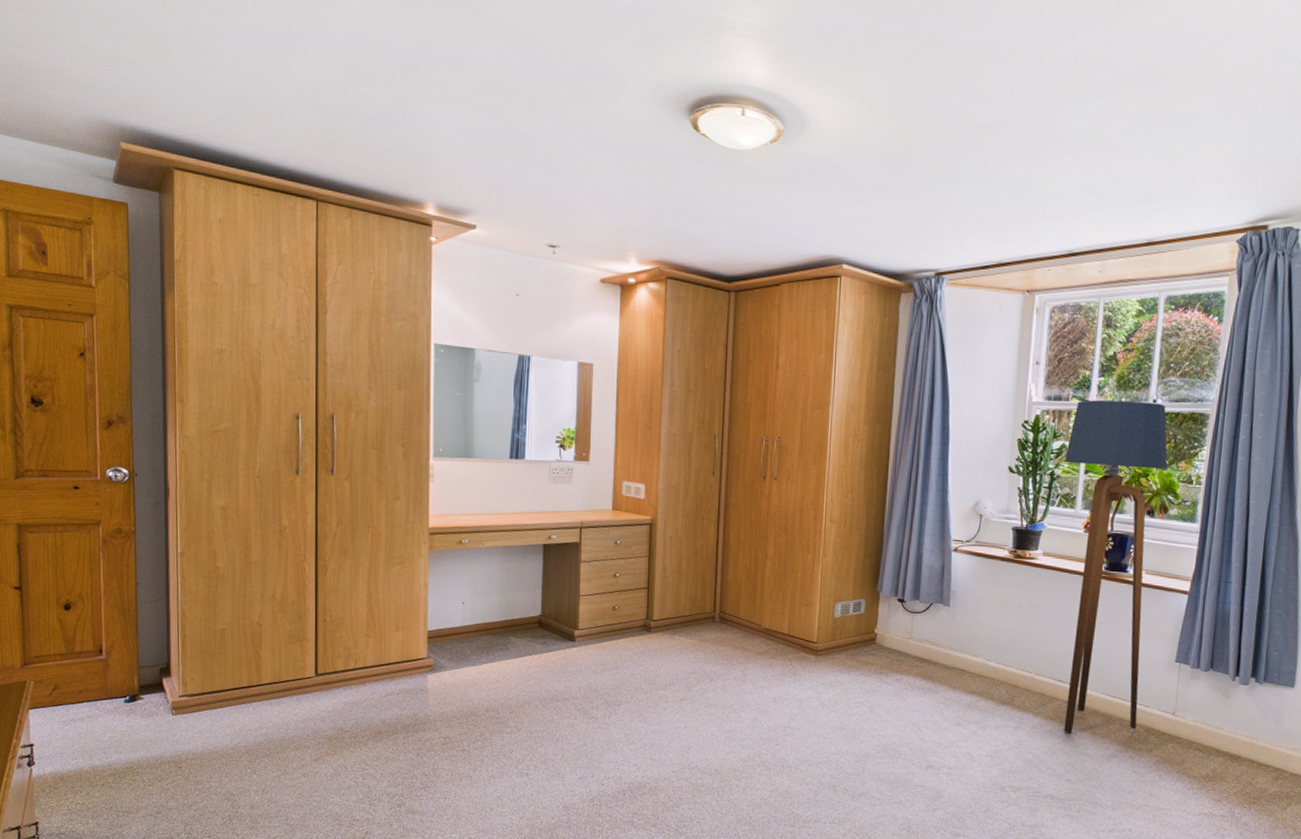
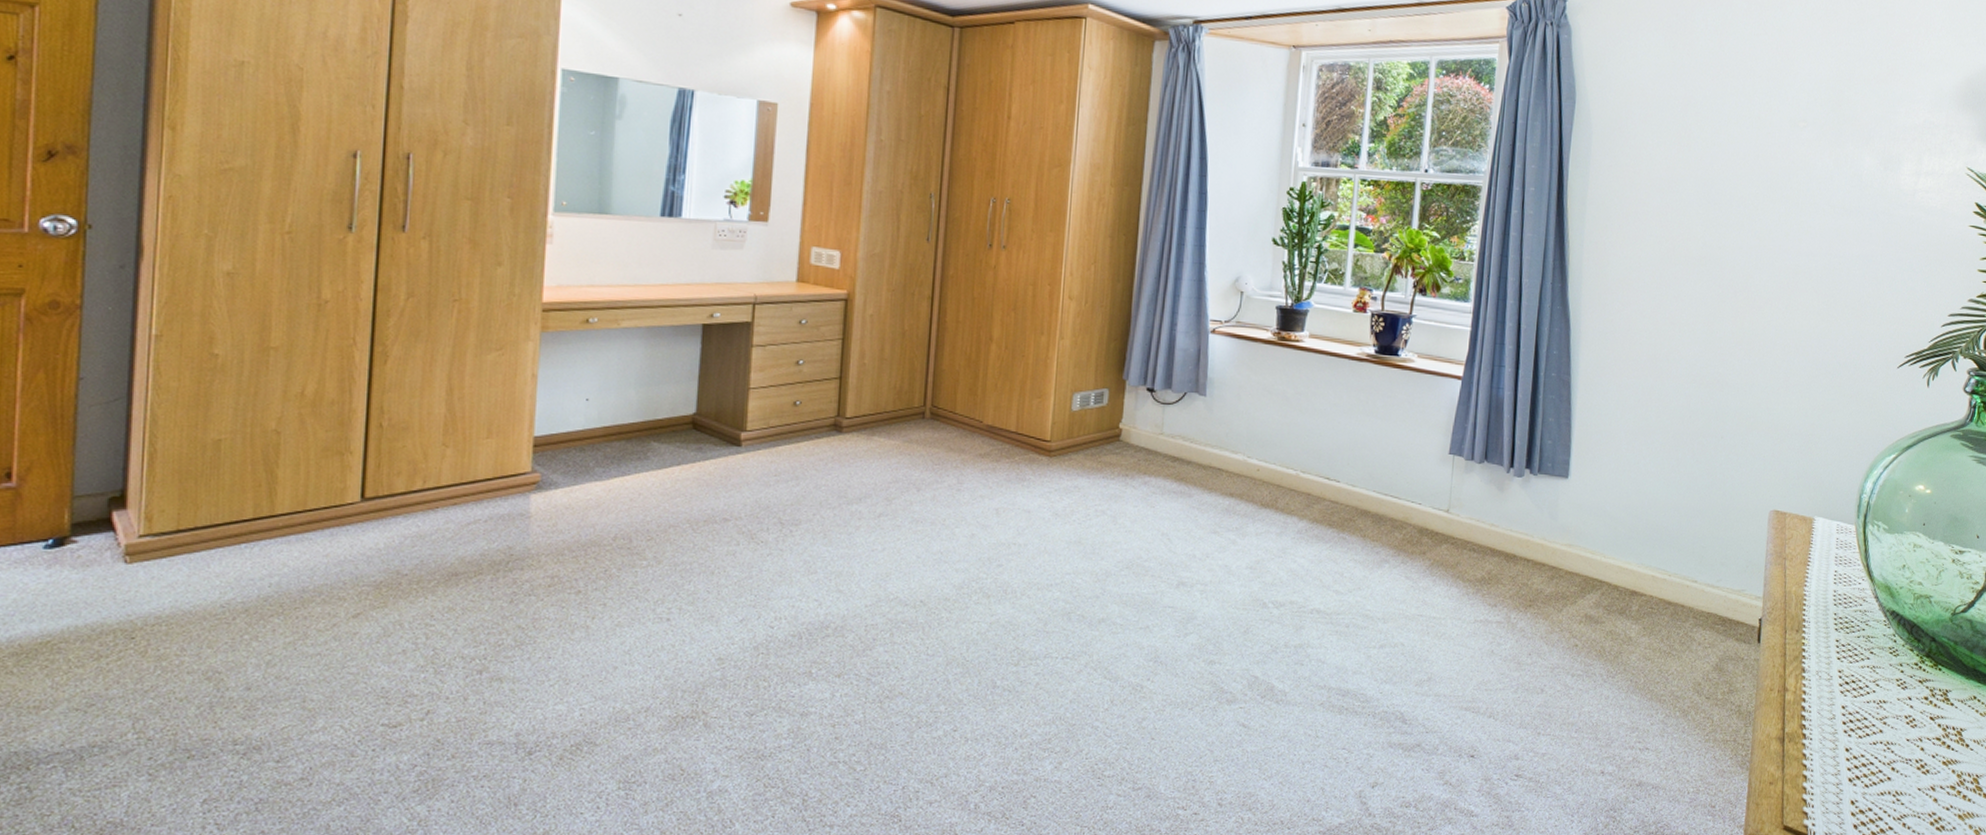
floor lamp: present [1063,400,1168,734] -> none [1331,167,1440,538]

